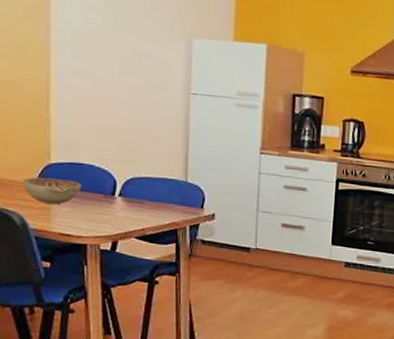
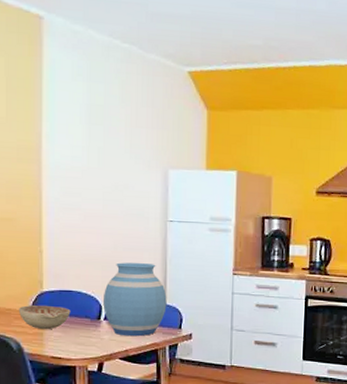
vase: none [117,135,188,215] -> present [102,262,167,337]

